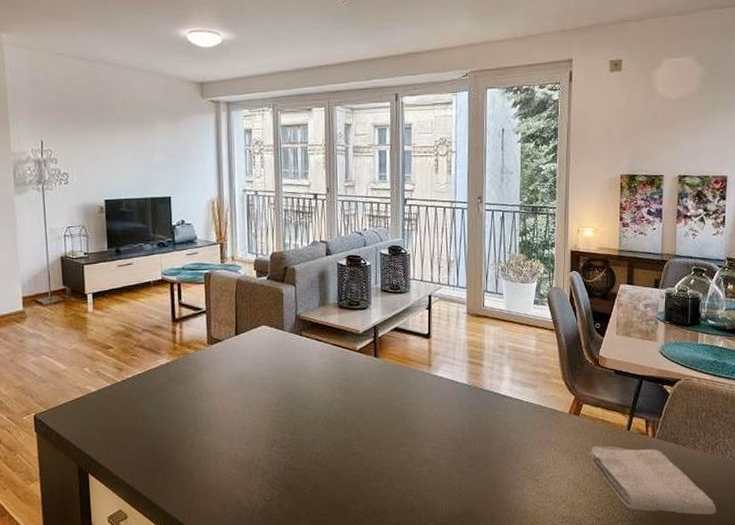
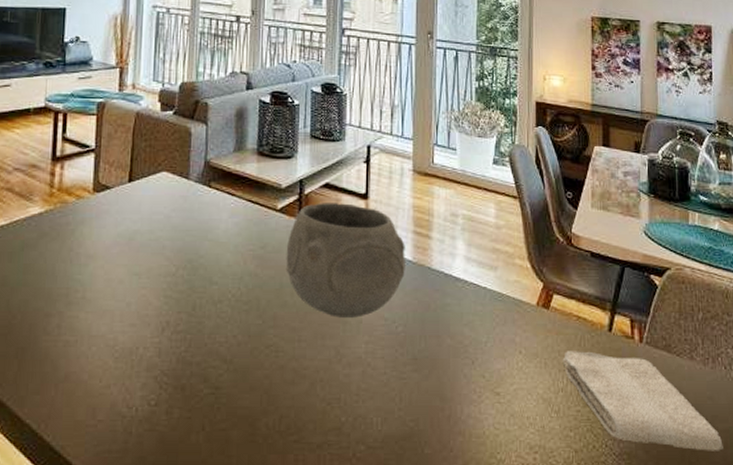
bowl: none [365,341,462,430] -> present [286,202,405,318]

